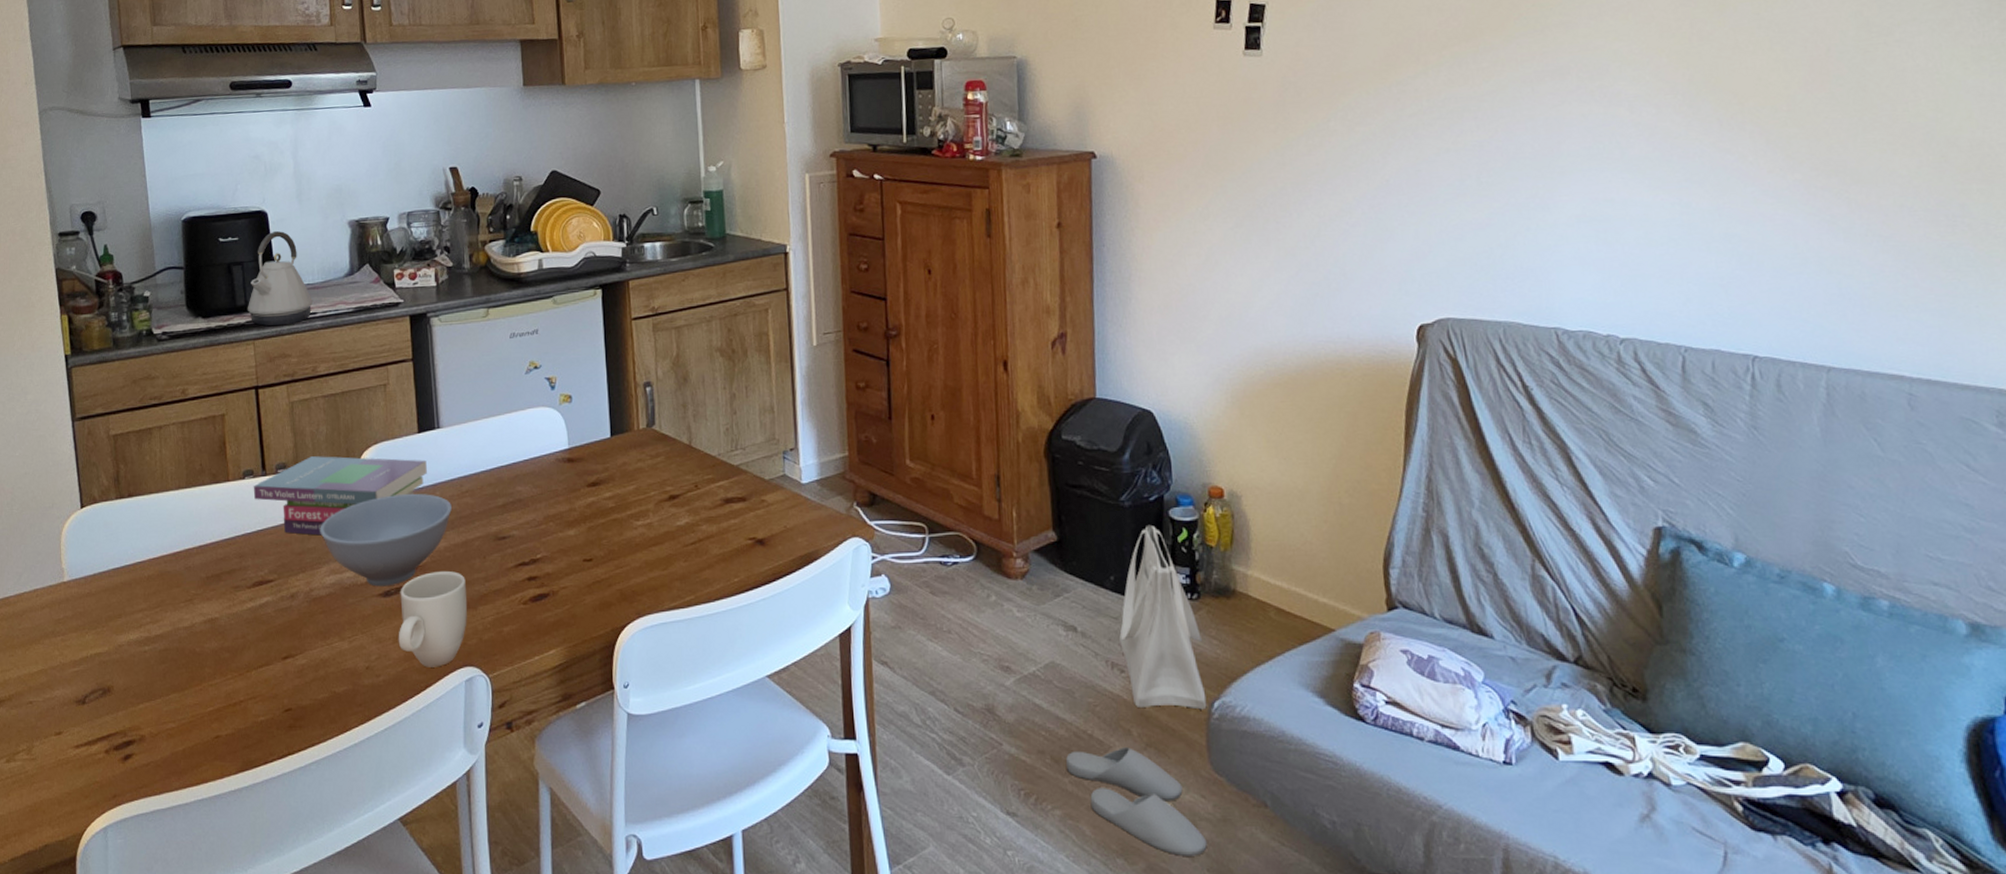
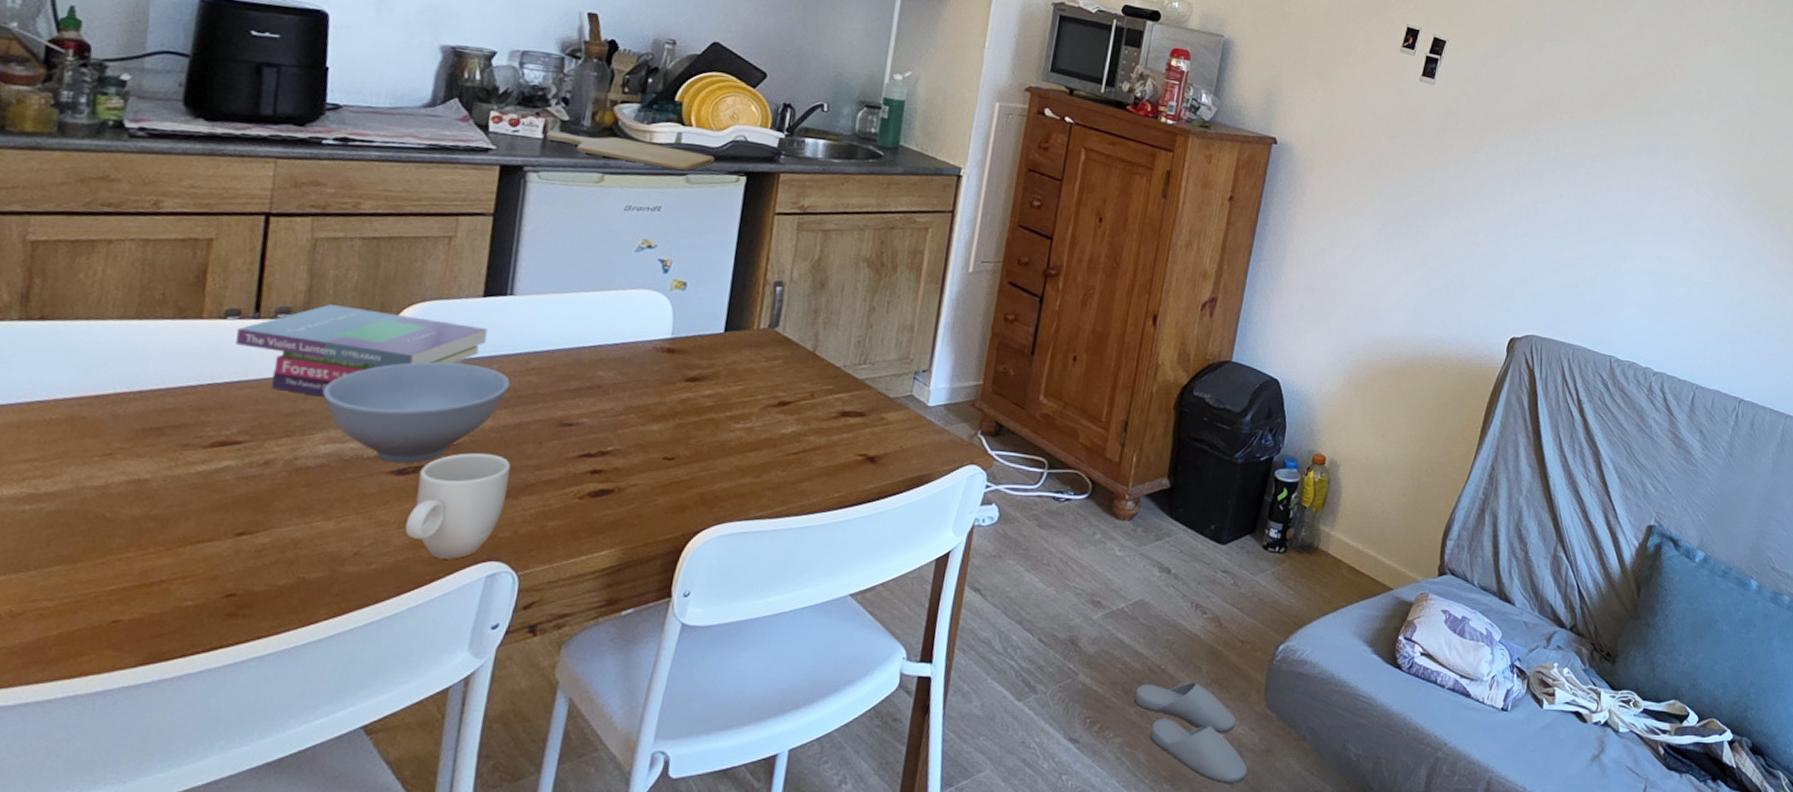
kettle: present [247,230,313,327] -> none [274,37,372,150]
chopping board: none [439,273,573,295] -> present [546,130,715,171]
tote bag: present [1119,524,1207,710] -> none [1207,482,1281,652]

